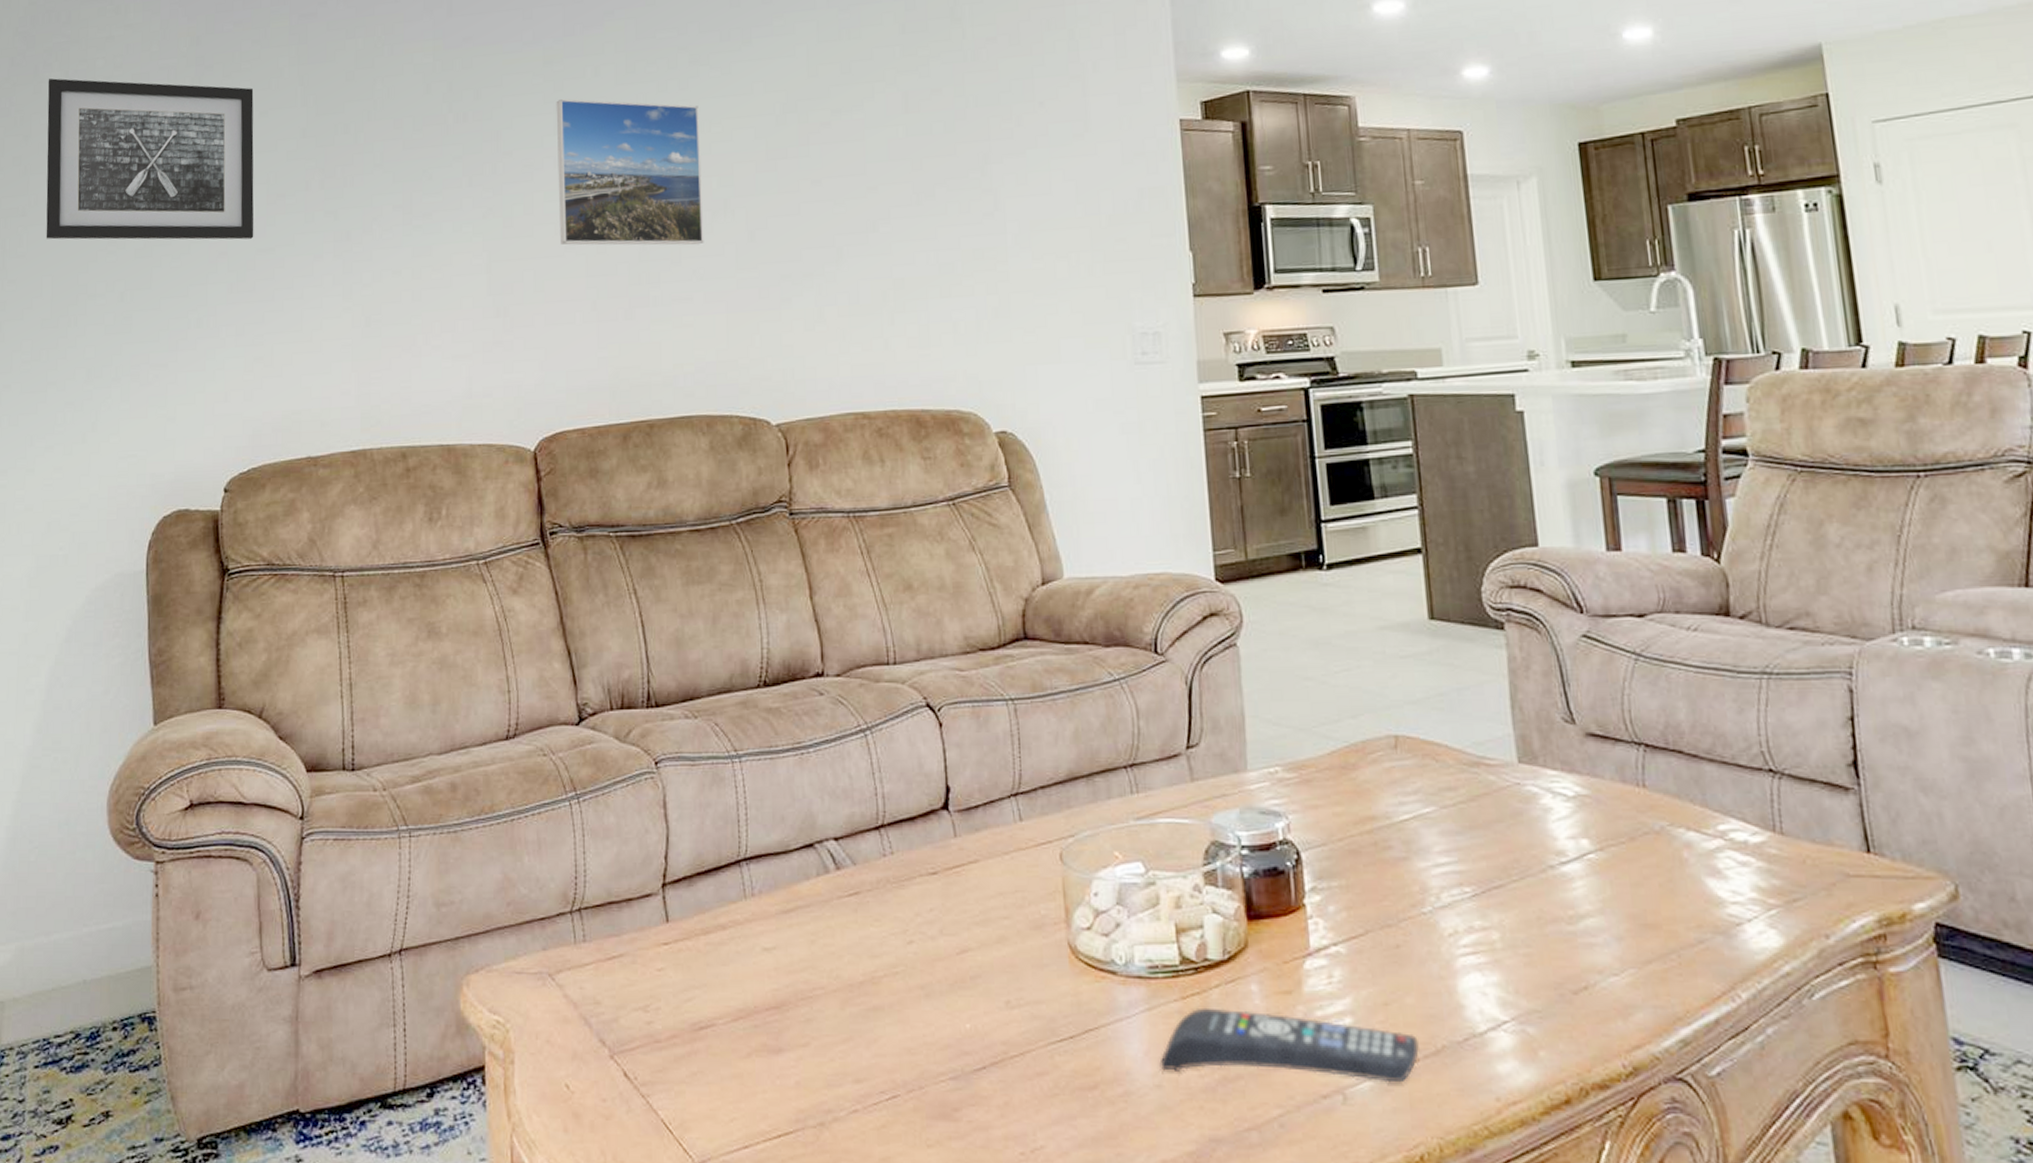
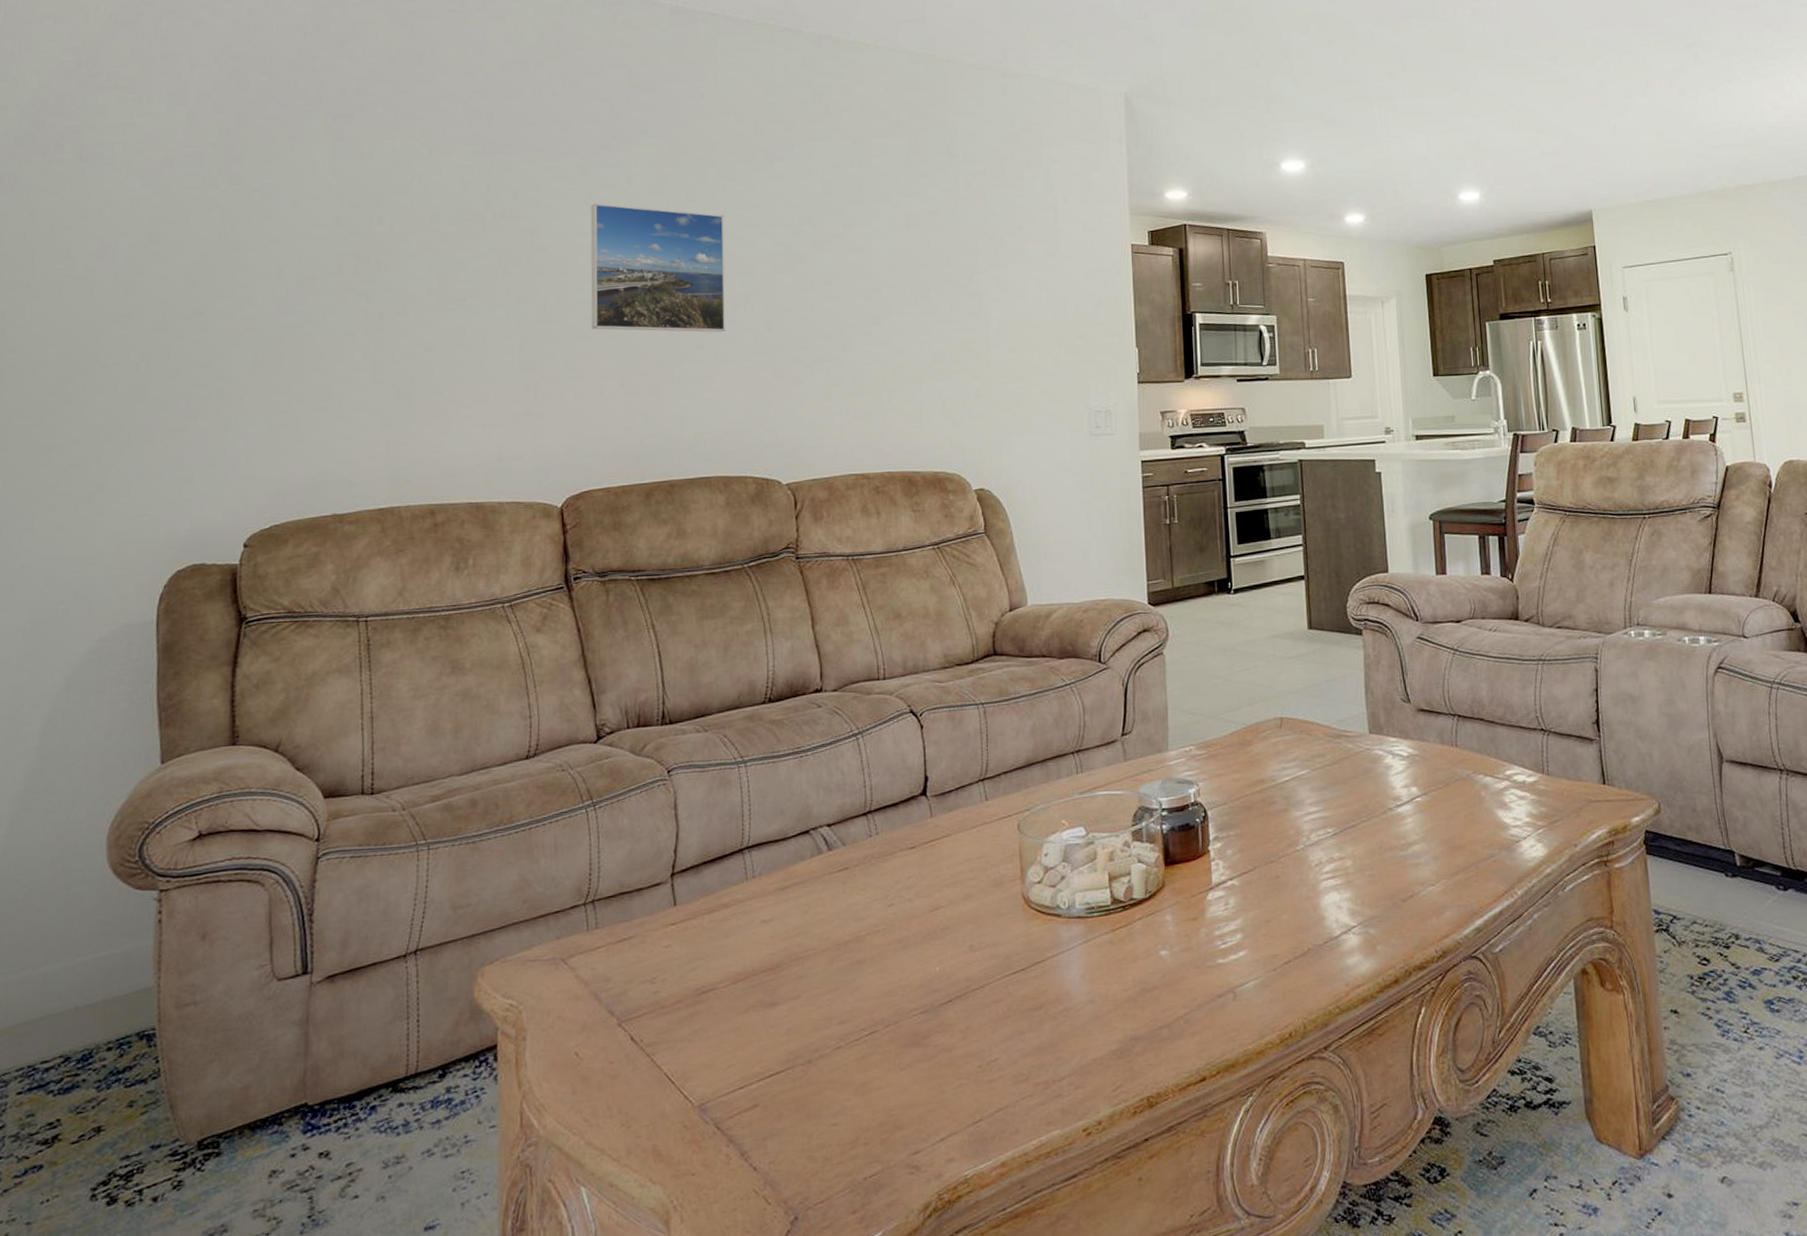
wall art: present [46,78,254,240] -> none [52,159,286,317]
remote control: present [1159,1007,1419,1083] -> none [1093,936,1291,989]

